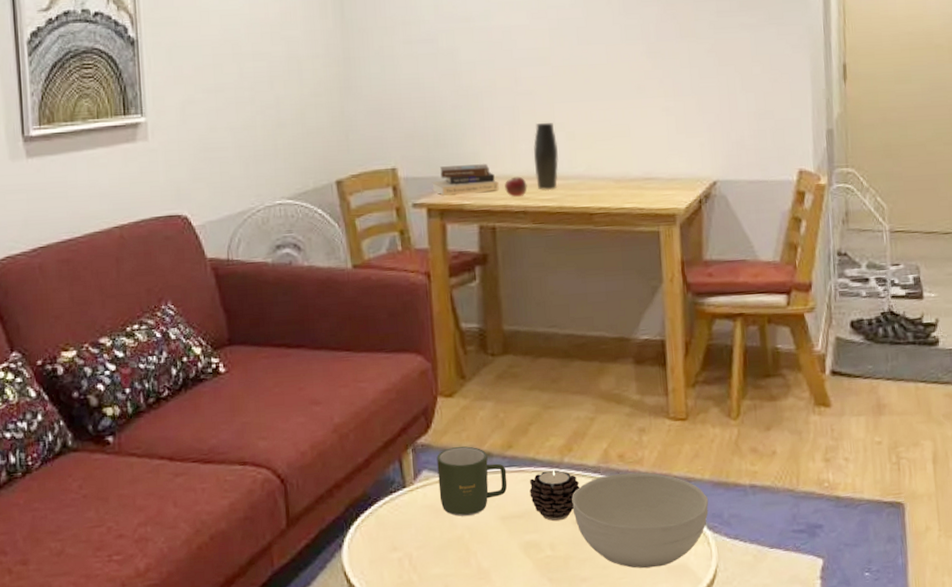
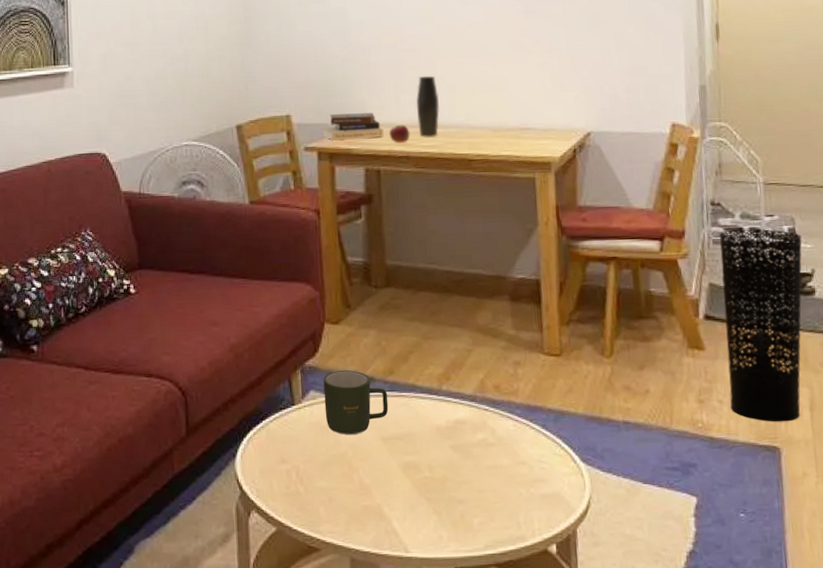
candle: present [529,469,579,522] -> none [409,396,457,445]
bowl: present [572,472,709,569] -> none [449,403,583,495]
umbrella stand: none [845,279,927,477] -> present [719,228,802,421]

